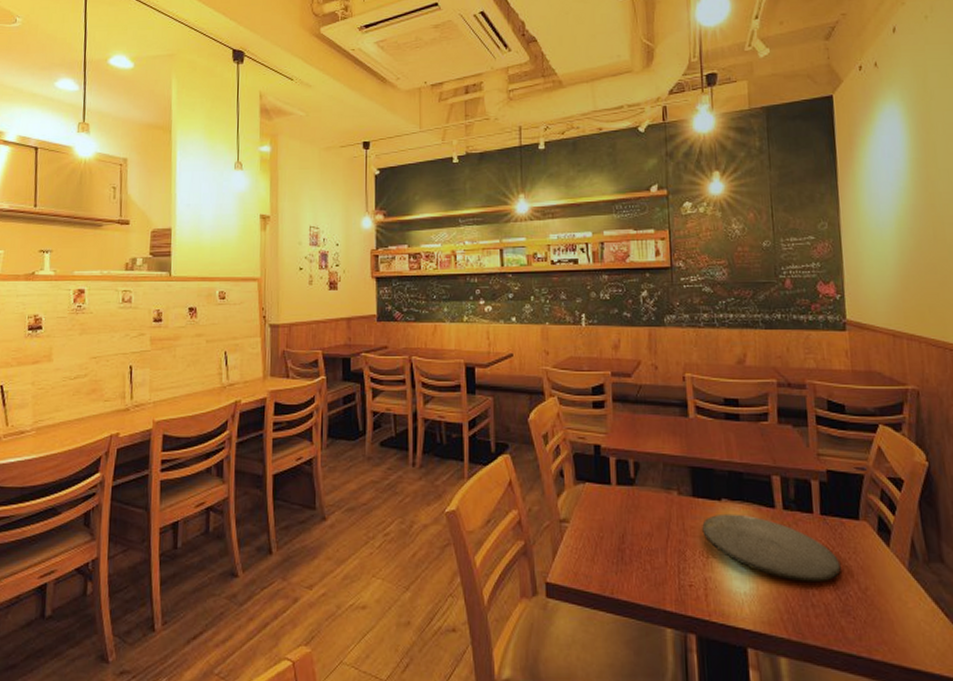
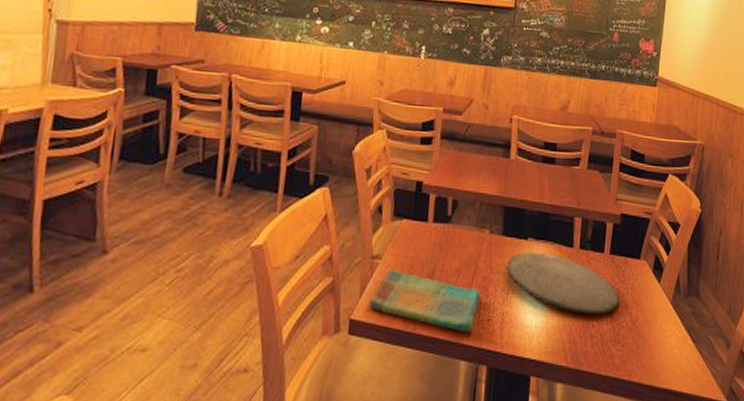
dish towel: none [562,533,679,599] -> present [368,270,481,333]

